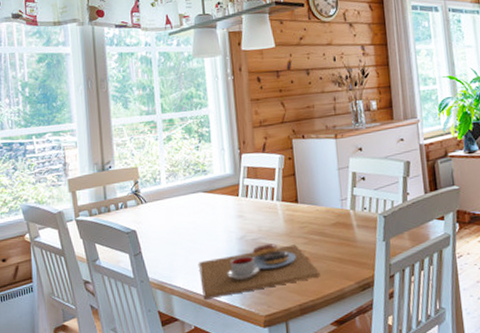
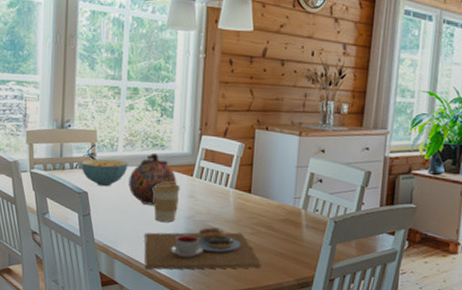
cereal bowl: none [126,192,174,222] -> present [81,158,128,187]
decorative ball: none [175,179,224,233] -> present [128,152,177,205]
coffee cup: none [200,205,229,247] -> present [152,182,180,222]

